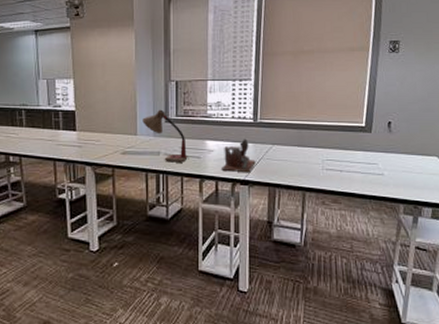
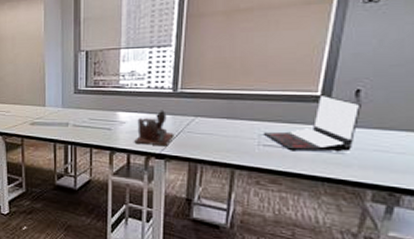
desk lamp: present [142,109,188,163] -> none [51,80,98,134]
laptop: none [325,125,392,174] -> present [263,94,361,152]

